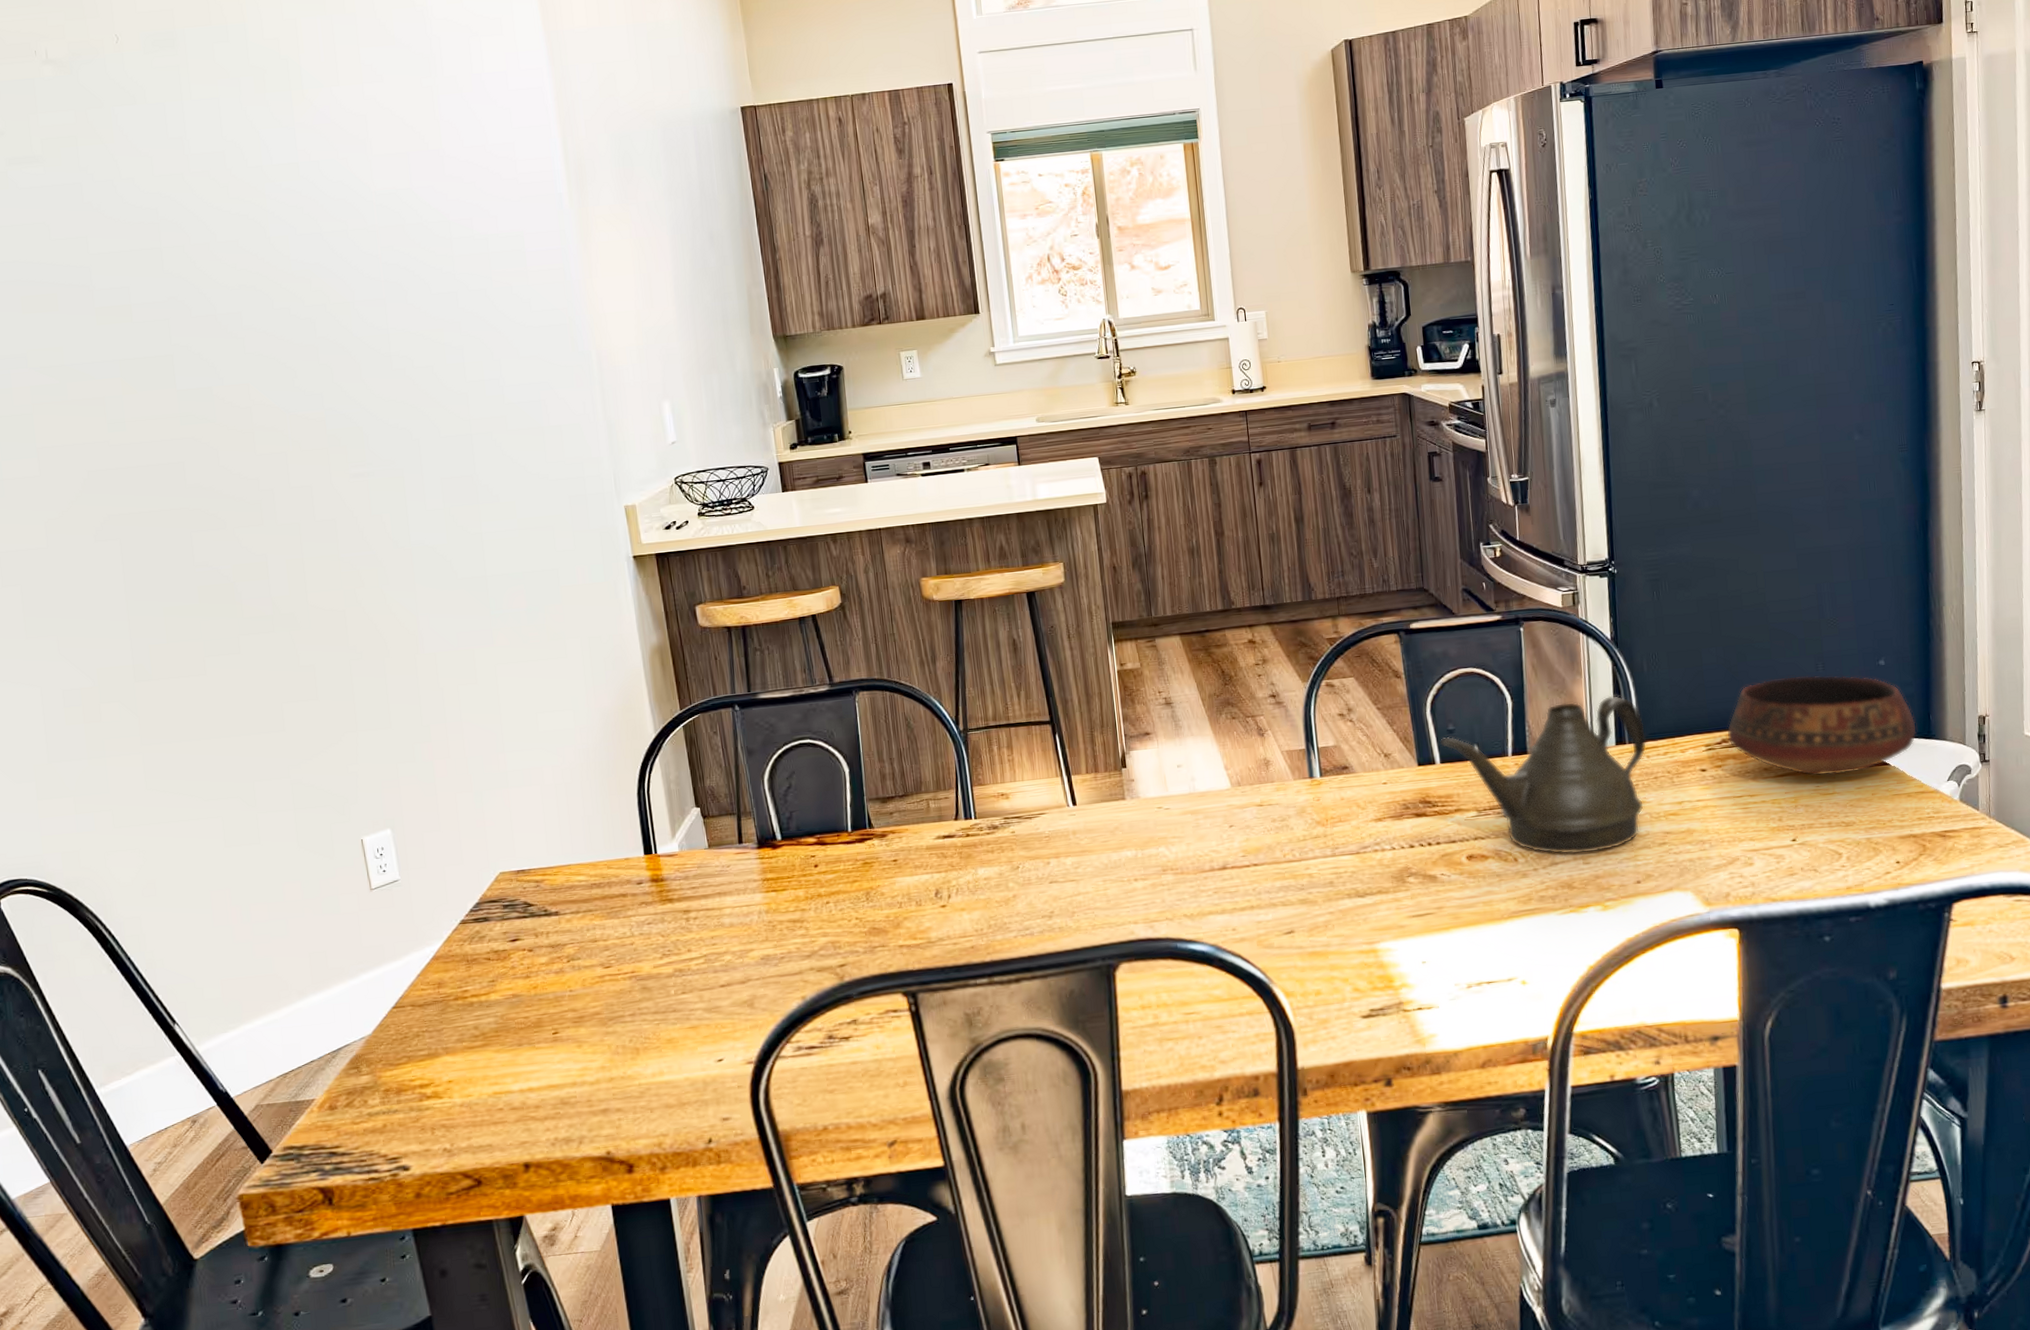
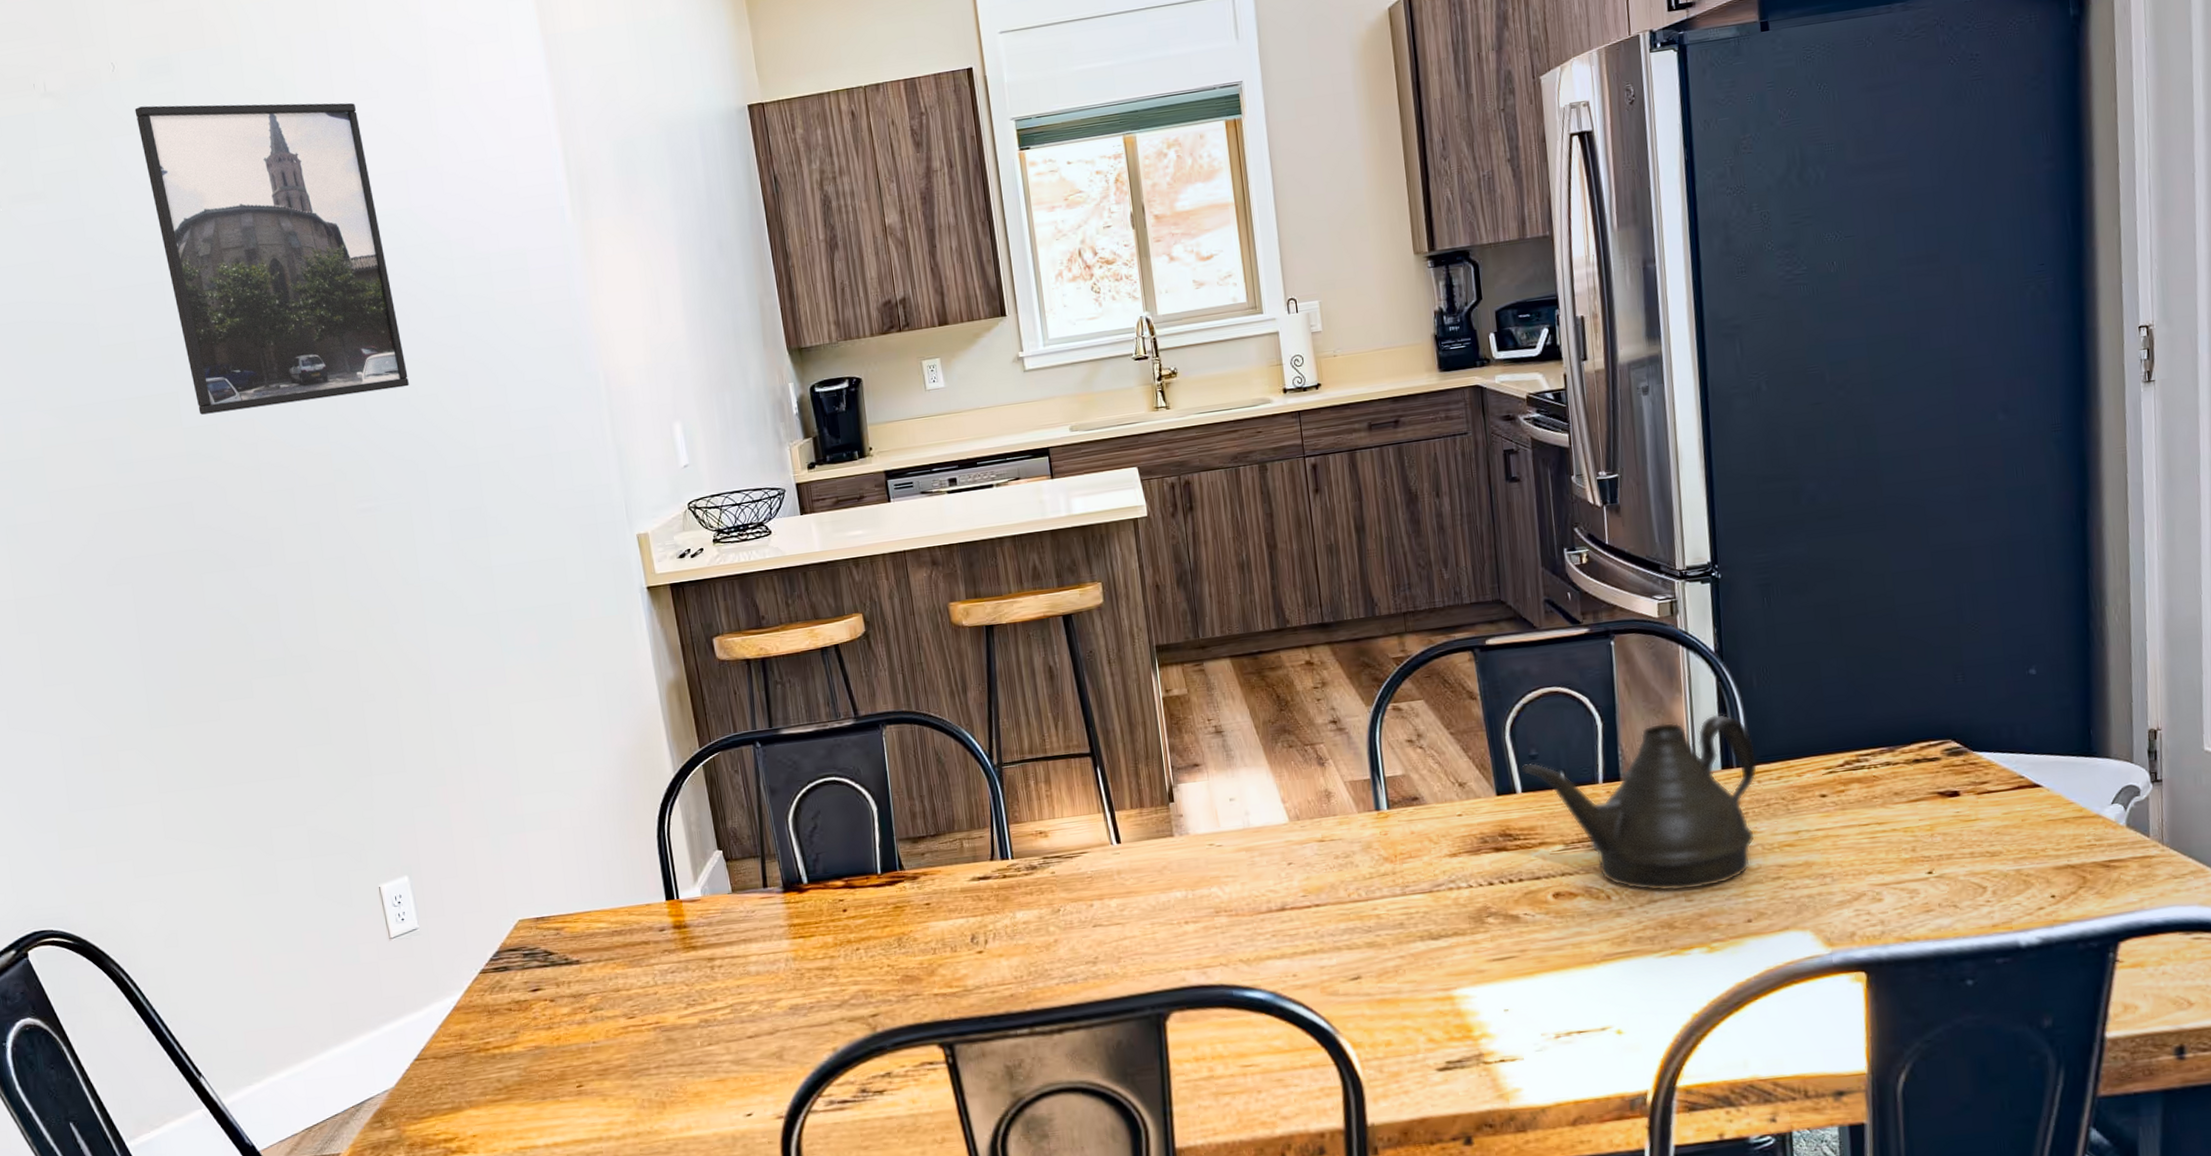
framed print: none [137,77,405,378] -> present [134,102,409,415]
bowl: present [1726,675,1917,776] -> none [1849,686,2075,801]

